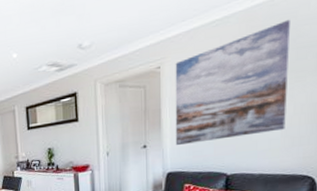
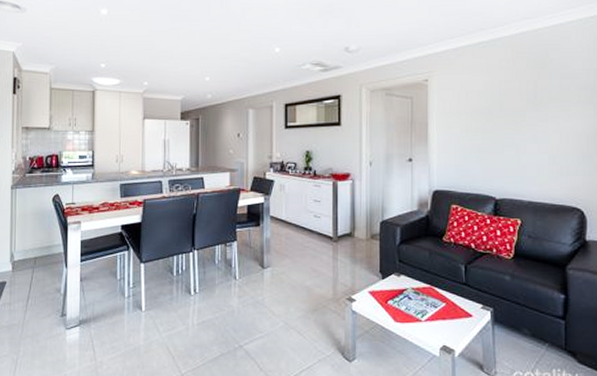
wall art: present [175,19,290,146] -> none [442,50,553,163]

